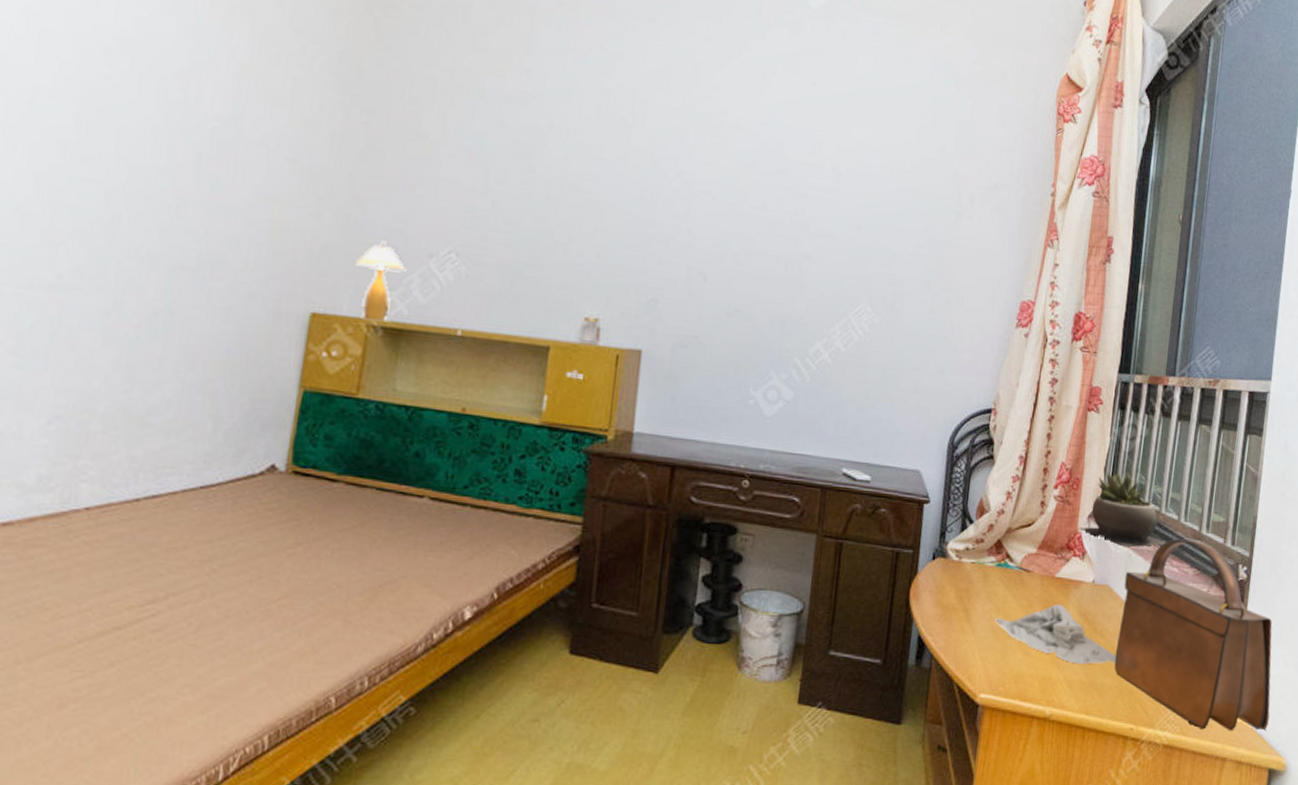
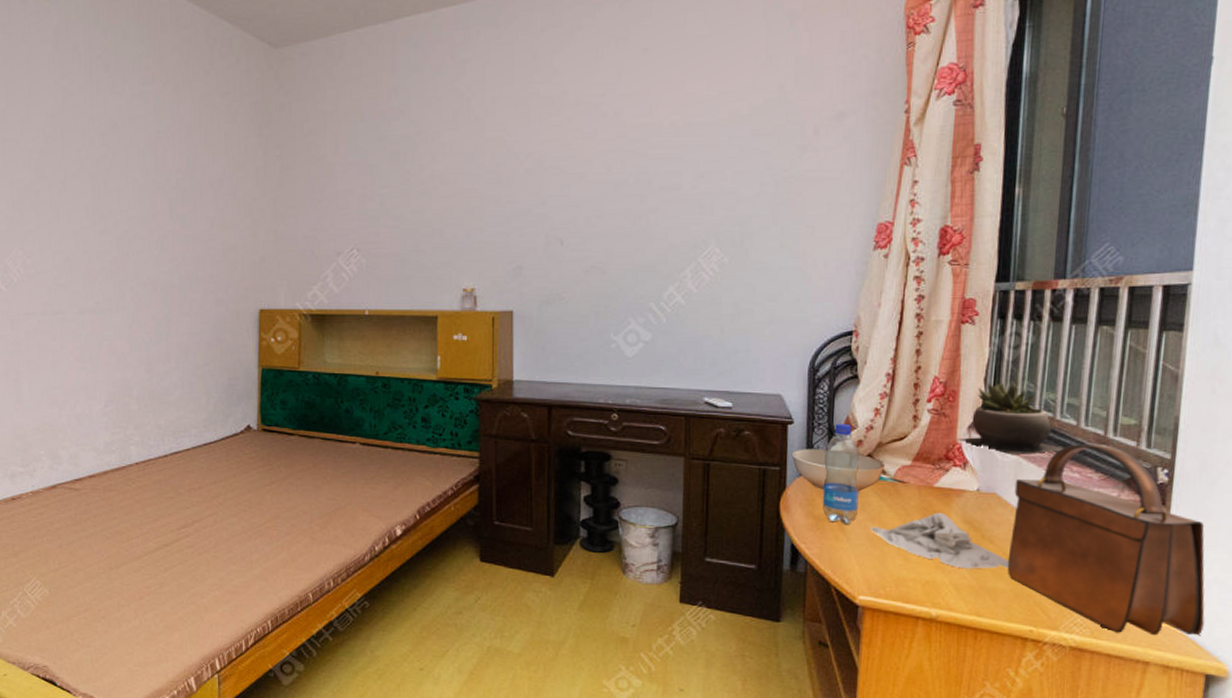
table lamp: present [357,242,405,322] -> none [287,249,321,311]
bowl: none [925,531,1012,580] -> present [791,449,884,492]
bottle: none [951,505,991,616] -> present [822,423,861,525]

